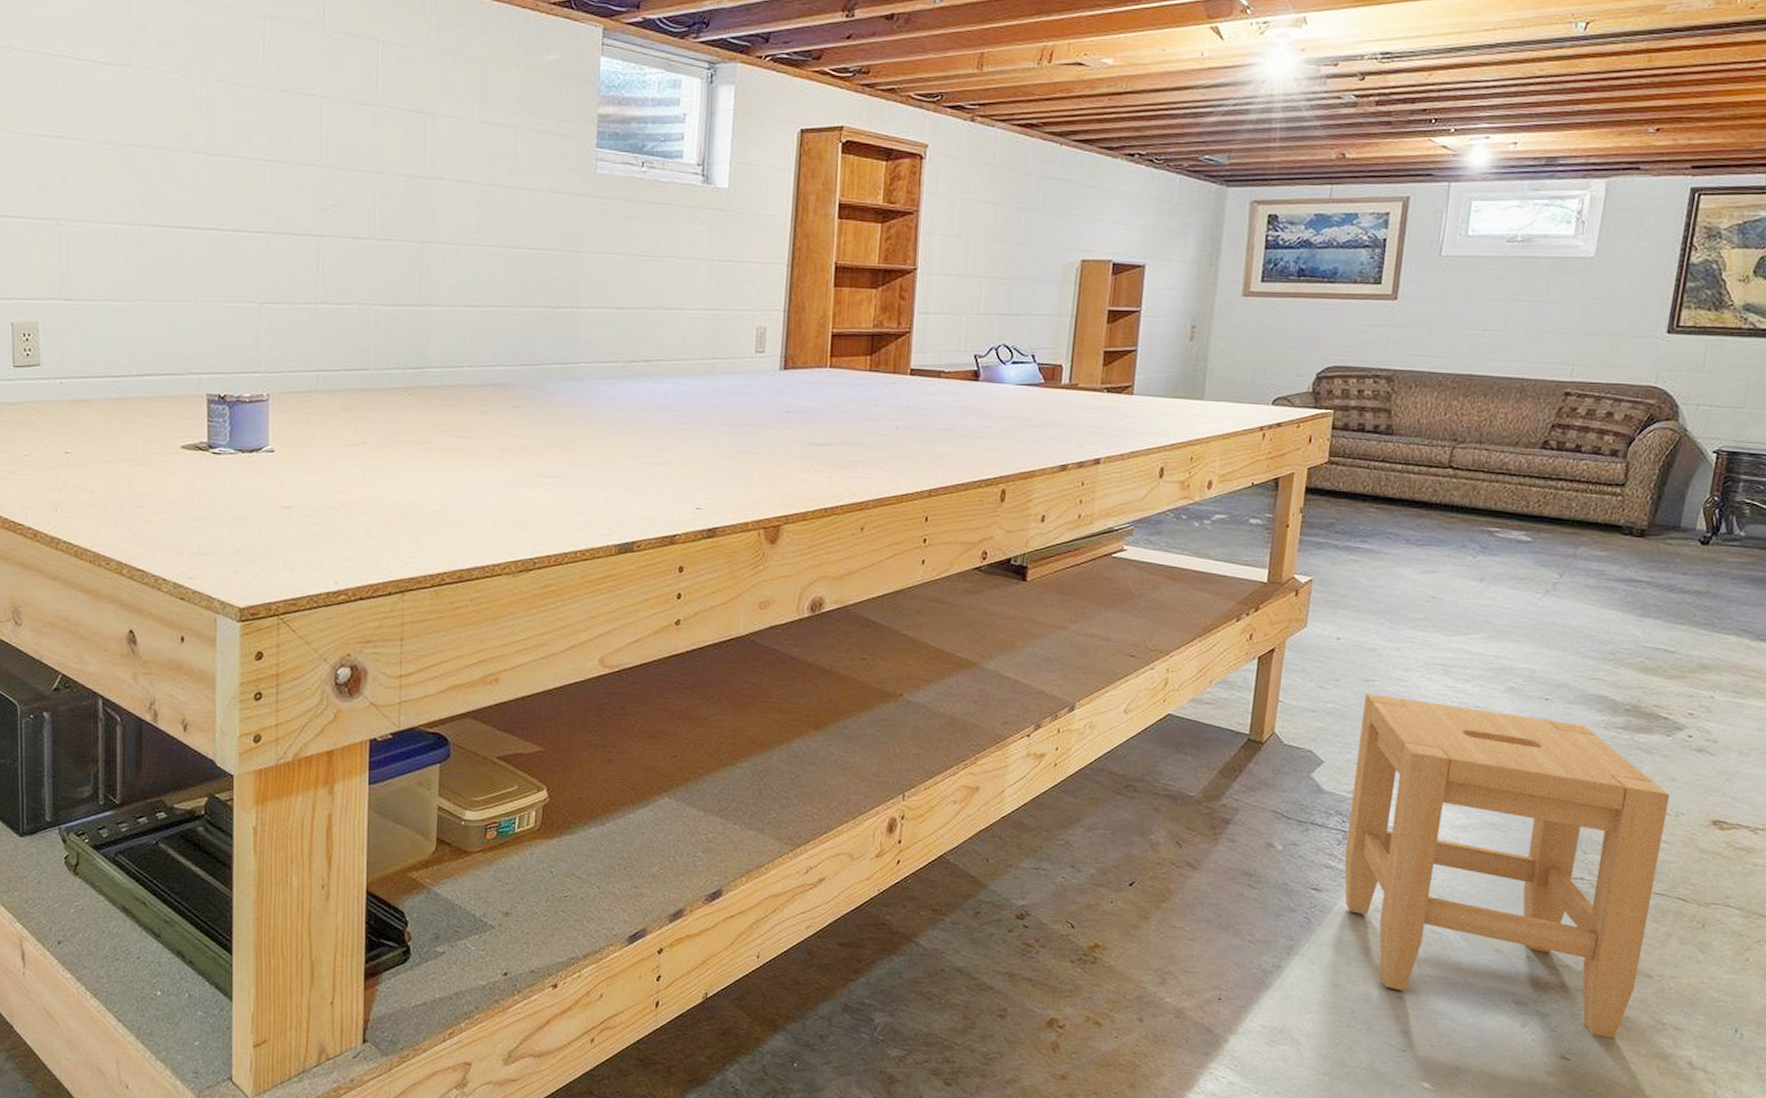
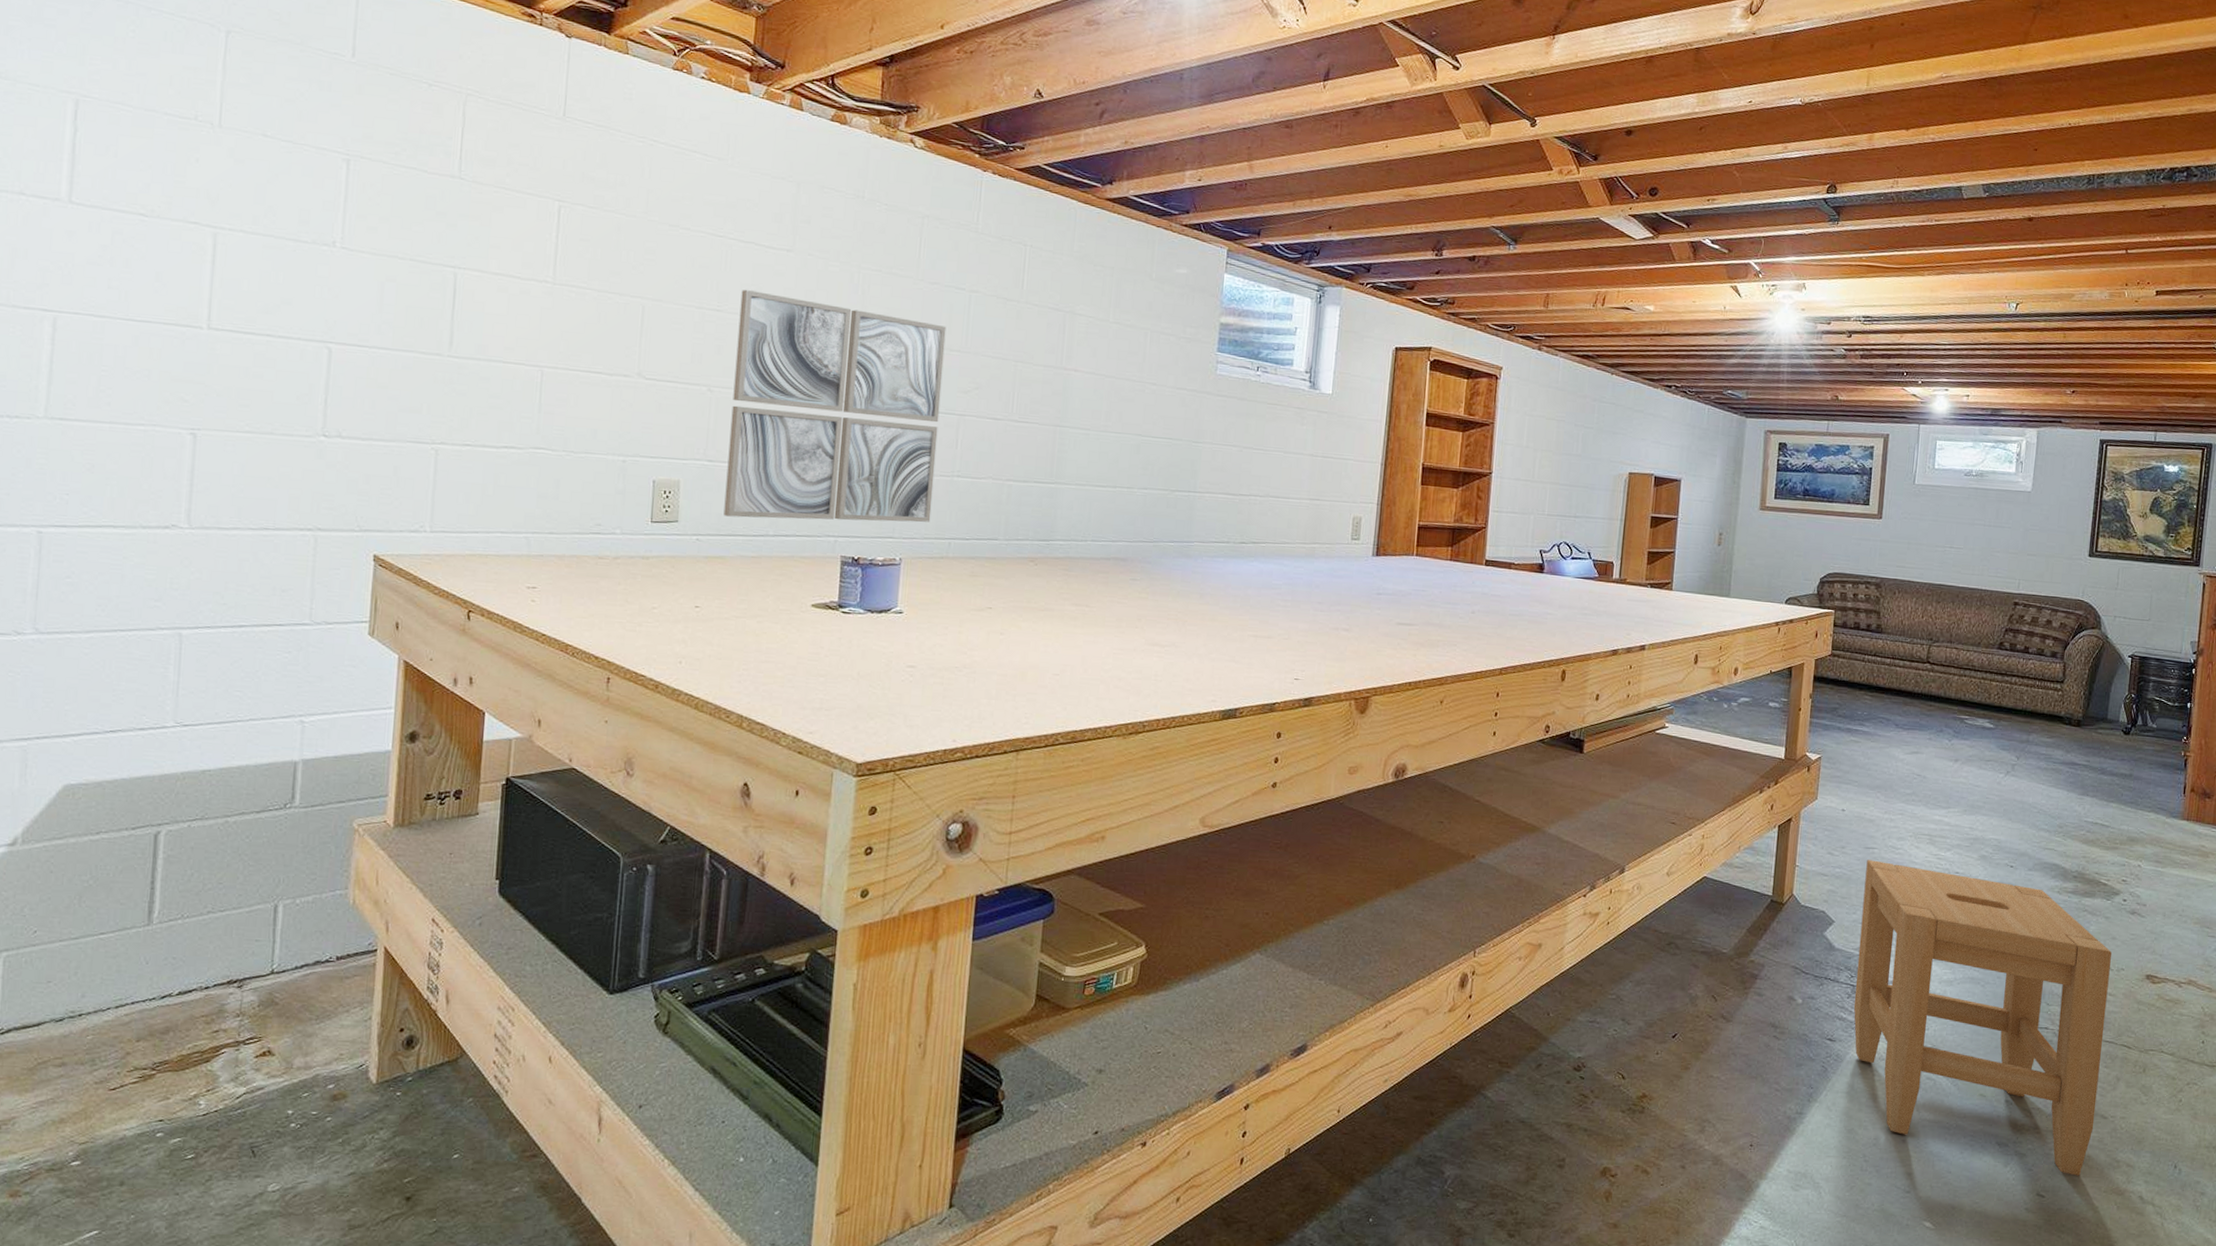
wall art: none [81,111,298,358] -> present [723,289,947,523]

